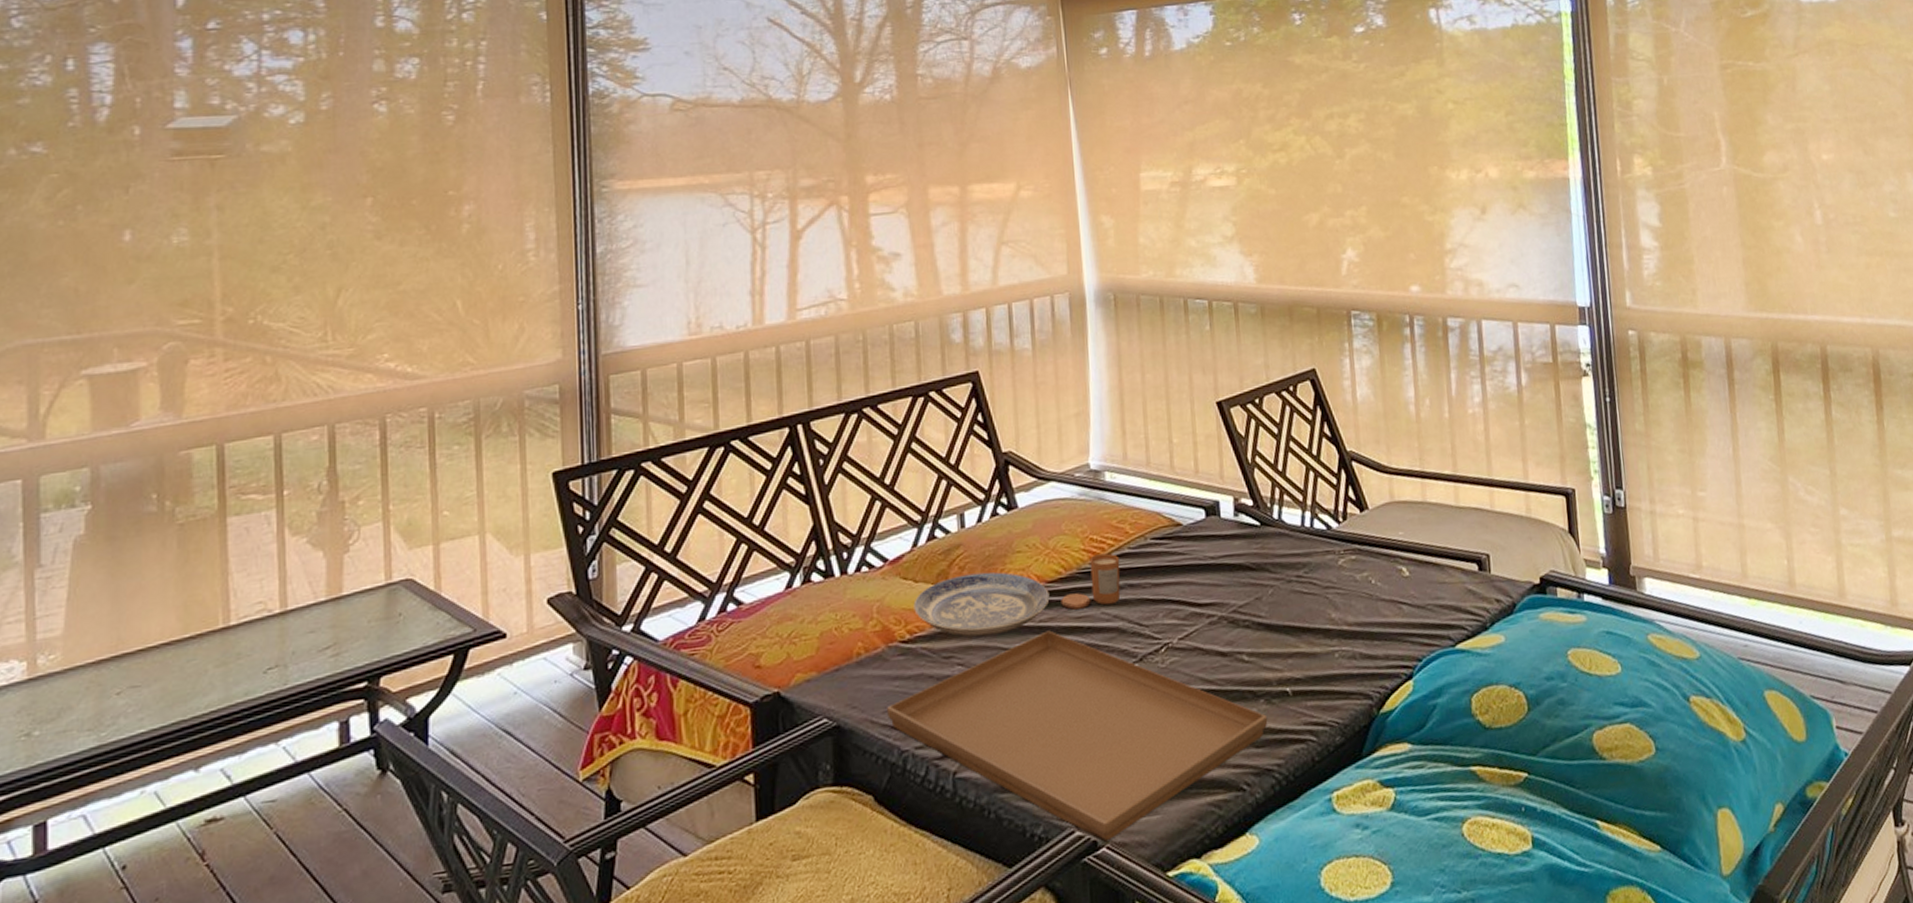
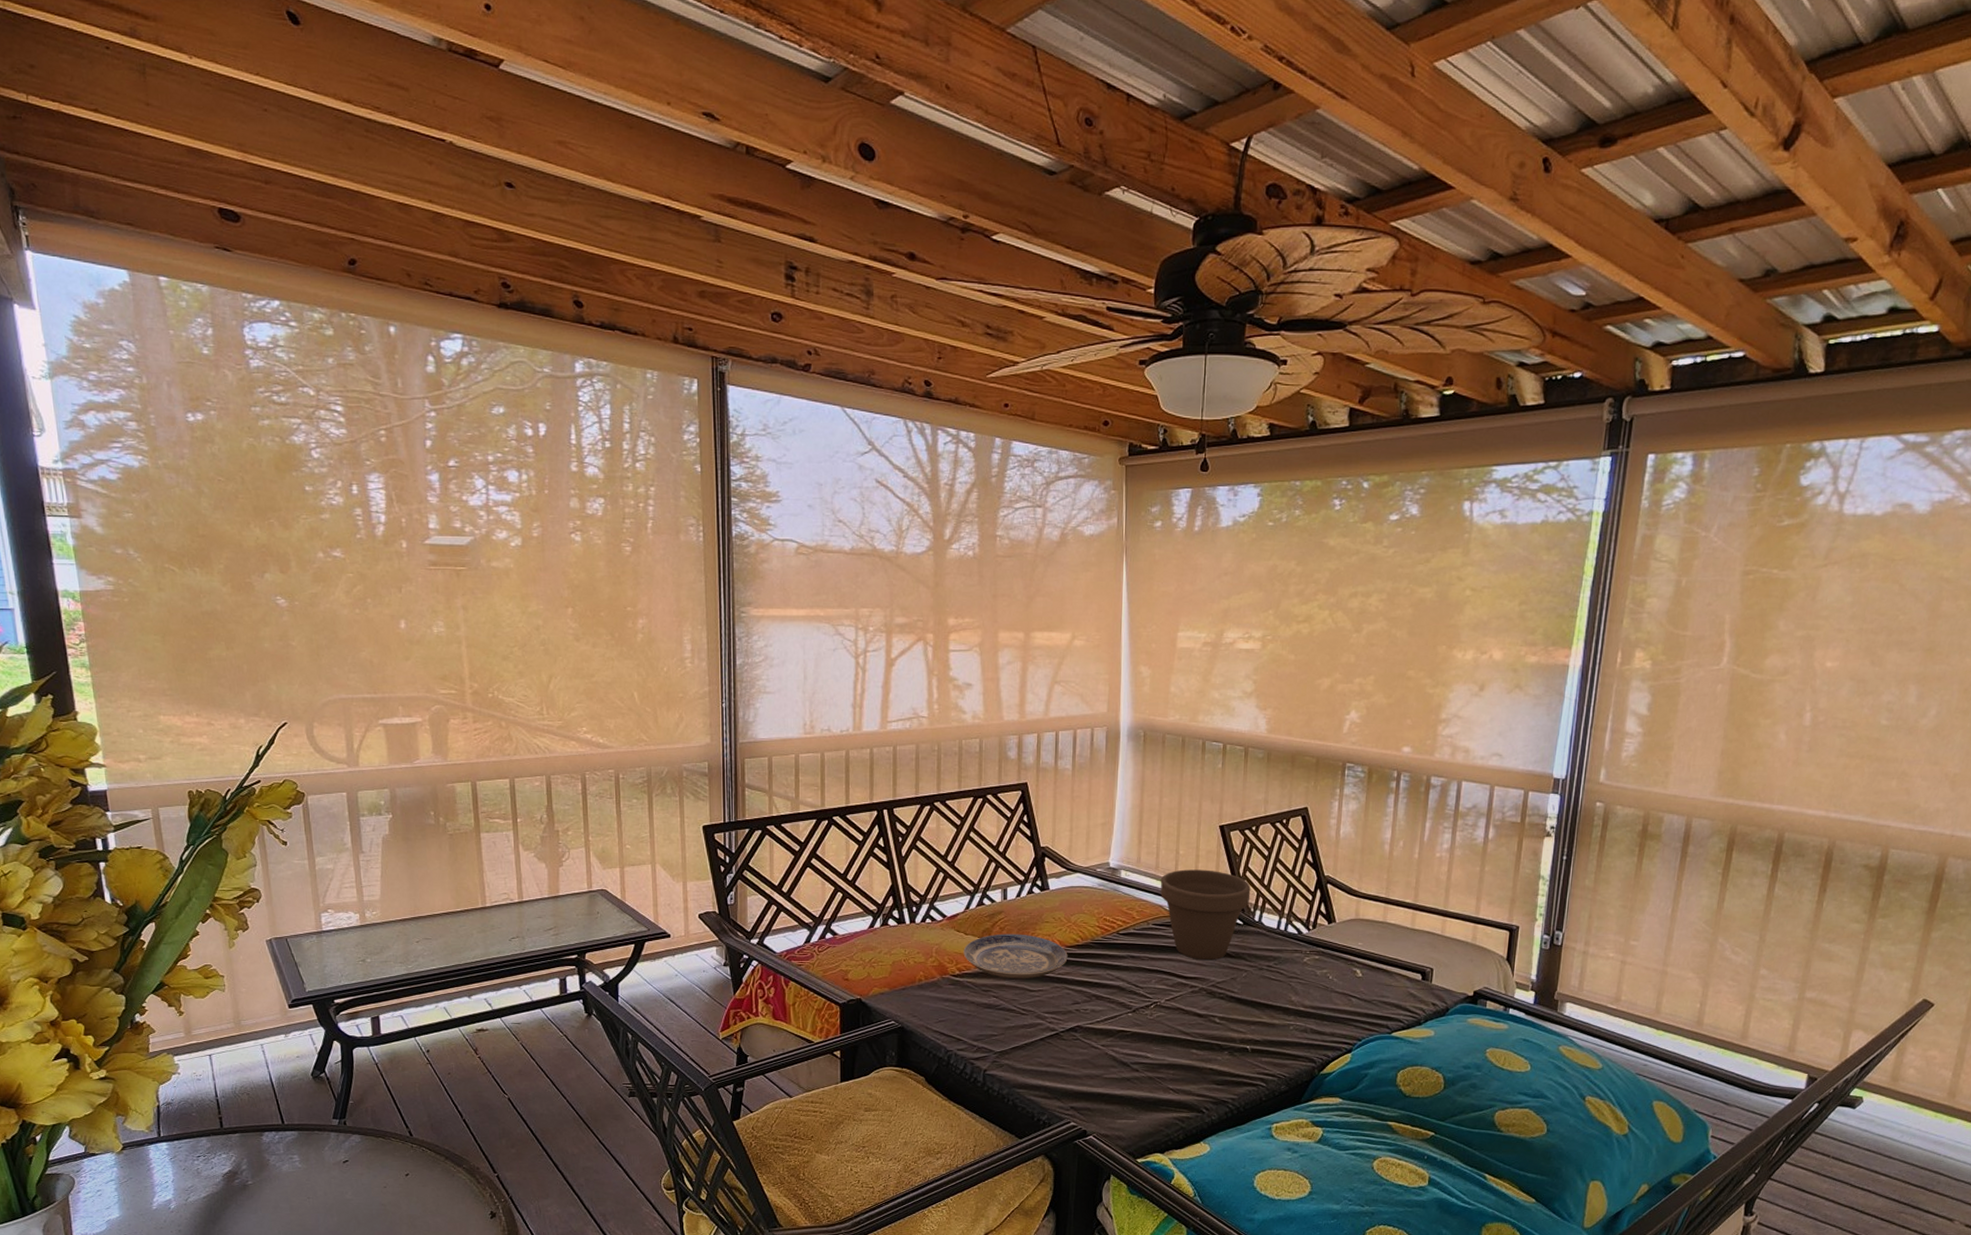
serving tray: present [887,630,1268,844] -> none [939,981,1229,1133]
candle: present [1061,553,1121,610] -> none [1076,931,1126,969]
flower pot: none [1154,459,1265,580] -> present [1160,869,1251,961]

